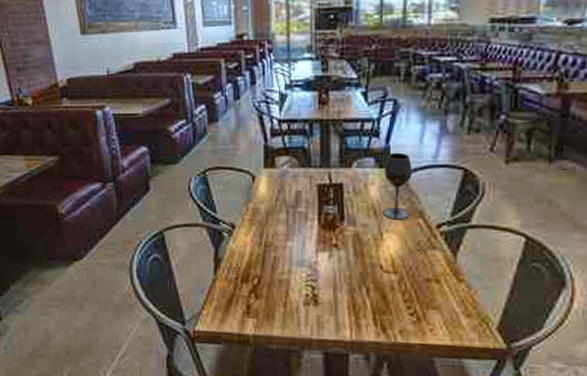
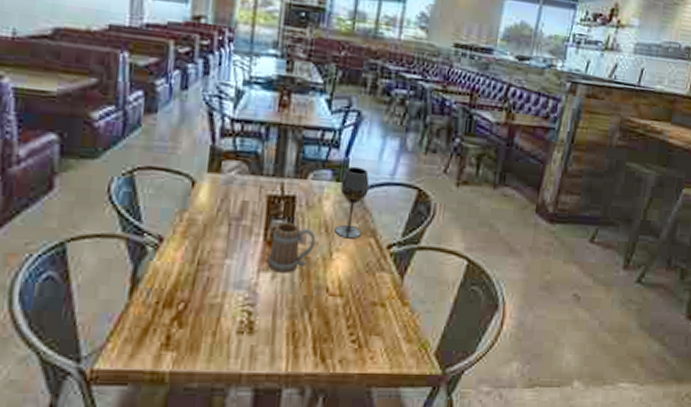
beer mug: none [324,207,366,253] -> present [268,221,316,273]

